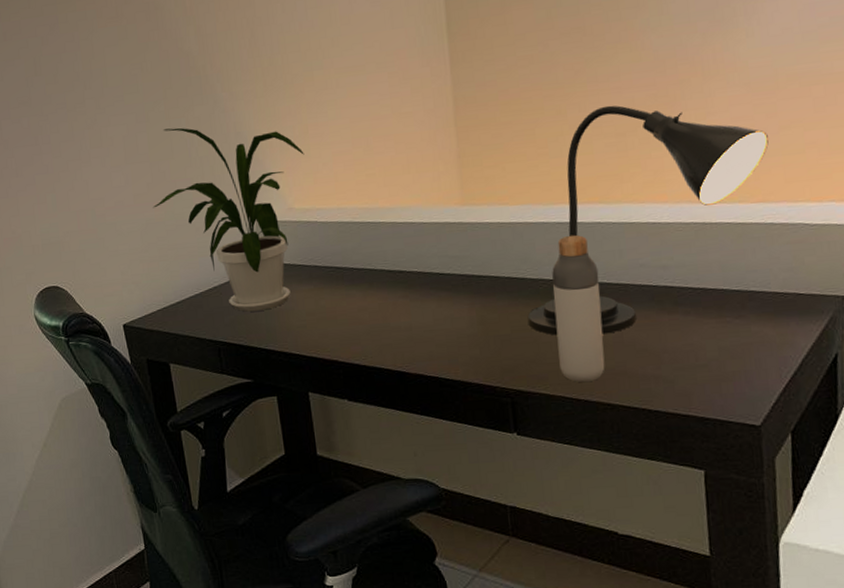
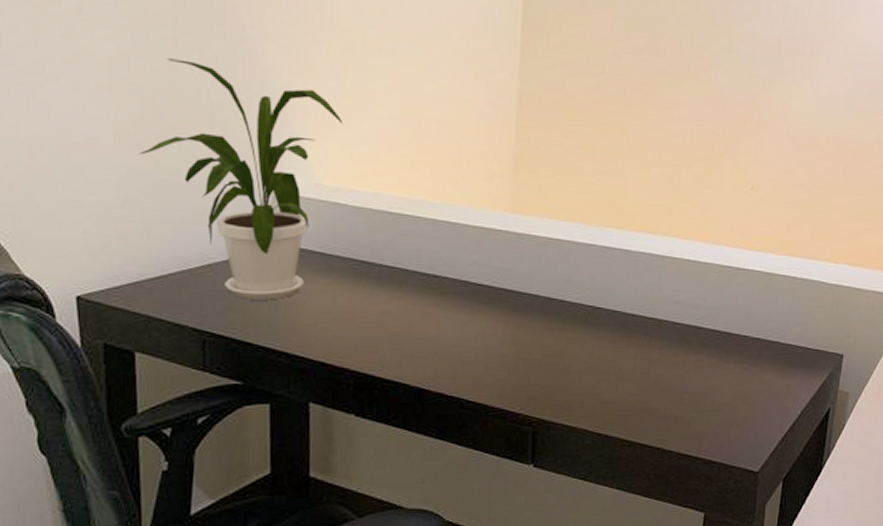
desk lamp: present [527,105,769,336] -> none [561,133,803,369]
bottle: present [552,235,605,383] -> none [586,261,637,417]

